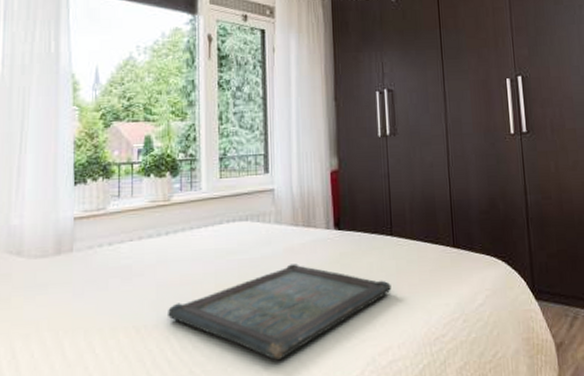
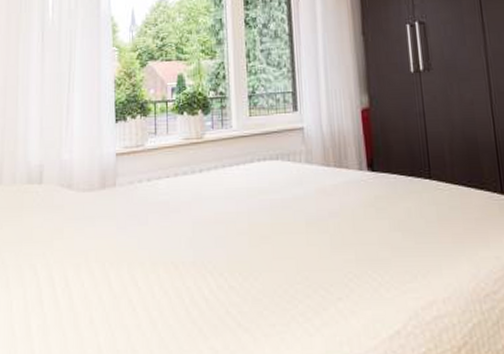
serving tray: present [166,264,391,361] -> none [202,206,433,307]

